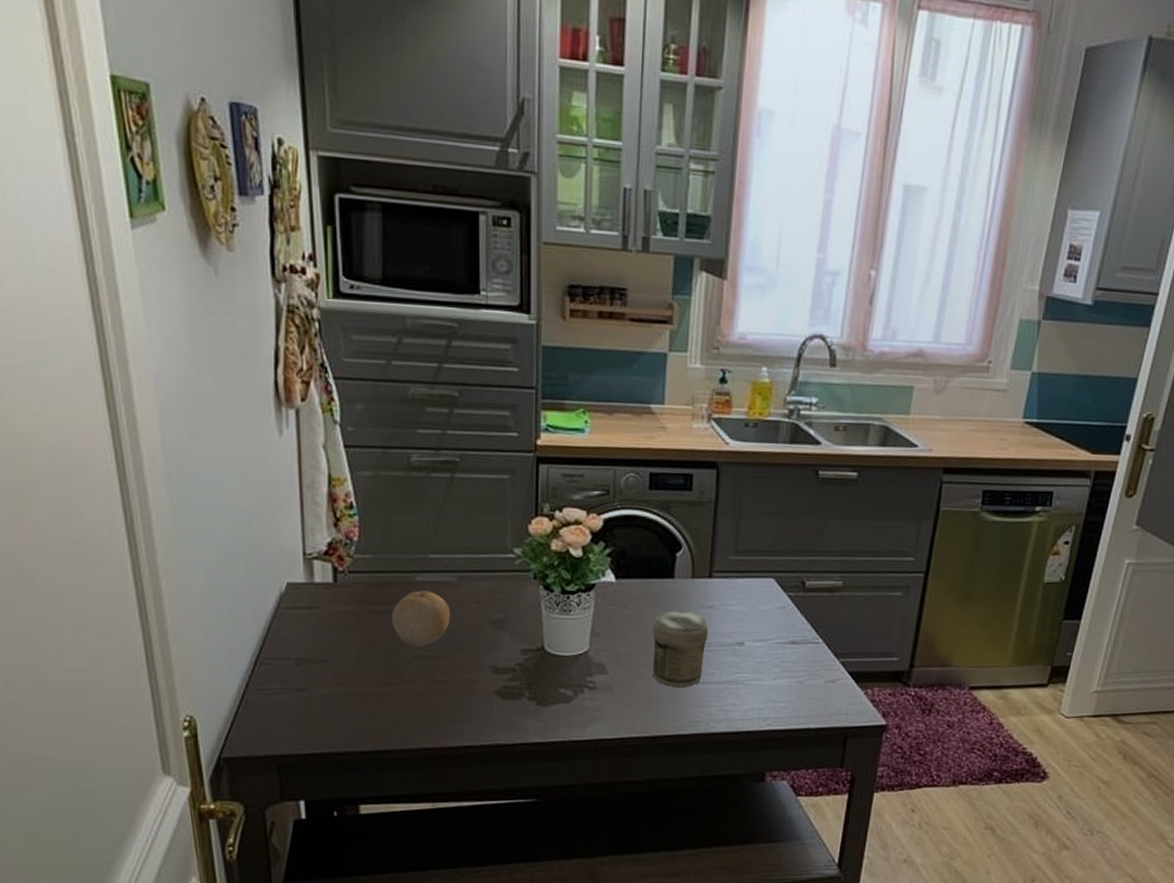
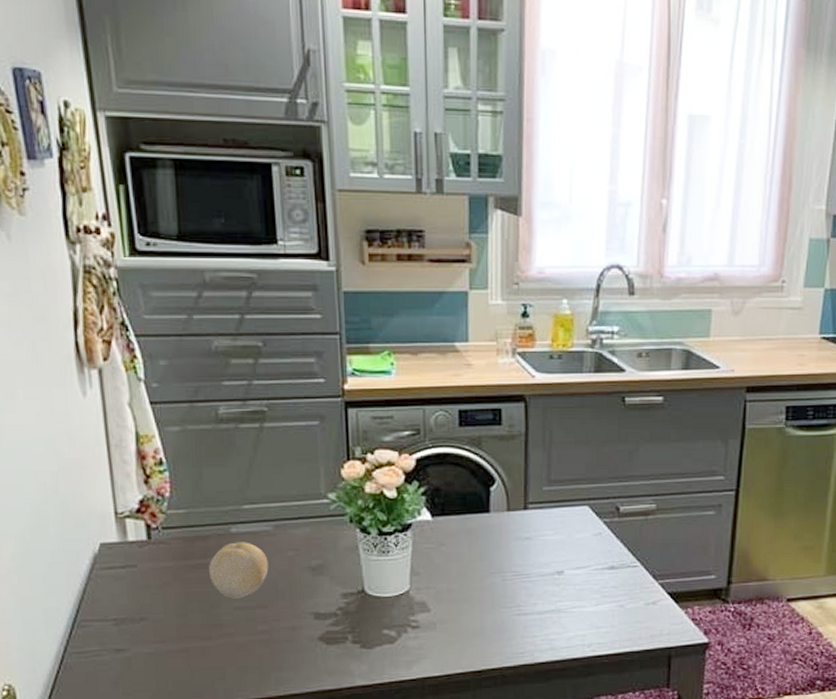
jar: present [652,610,709,688] -> none [472,544,528,621]

